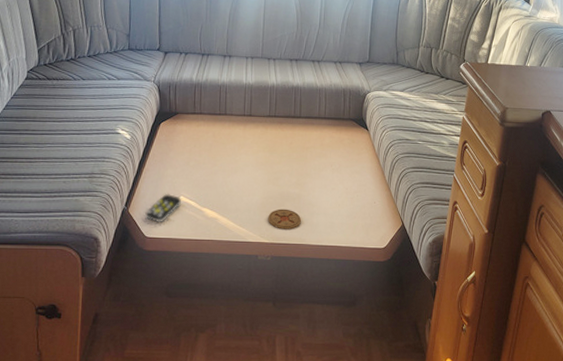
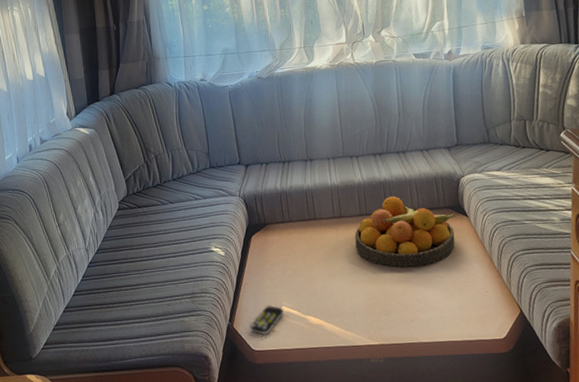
fruit bowl: none [260,101,358,173] -> present [355,196,456,268]
coaster: present [268,208,301,230] -> none [374,308,410,330]

